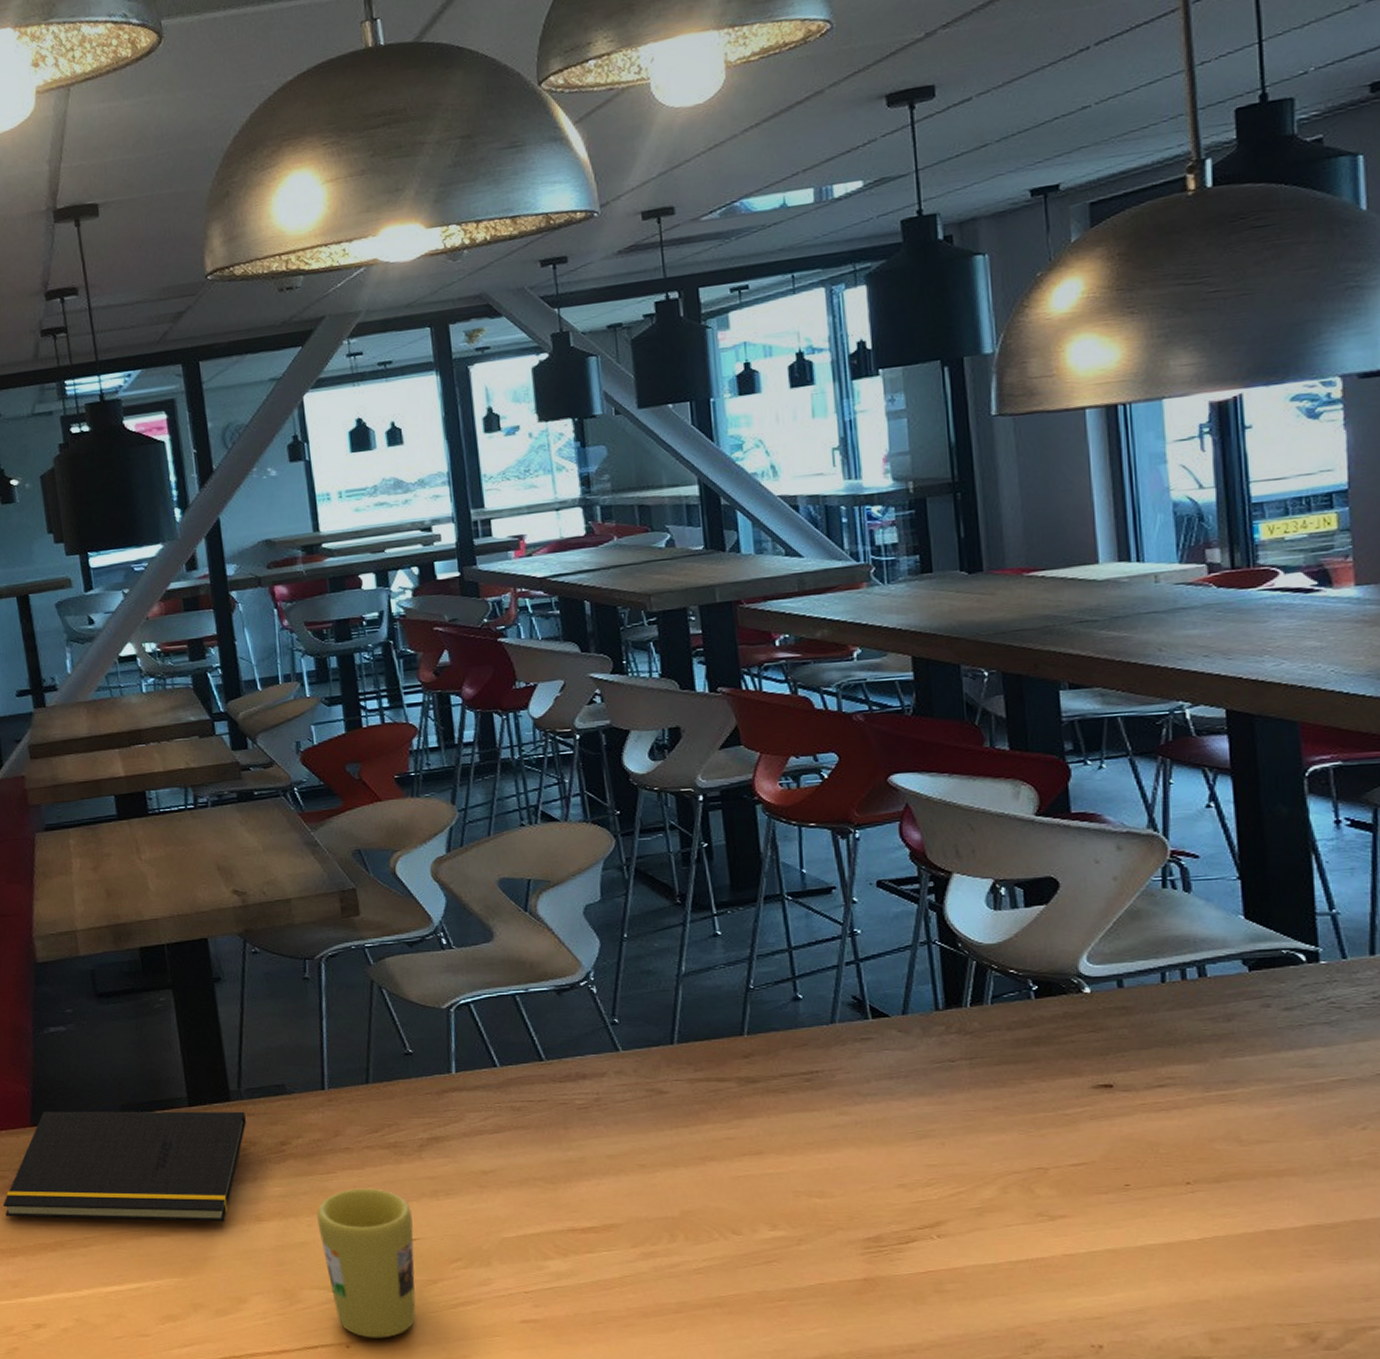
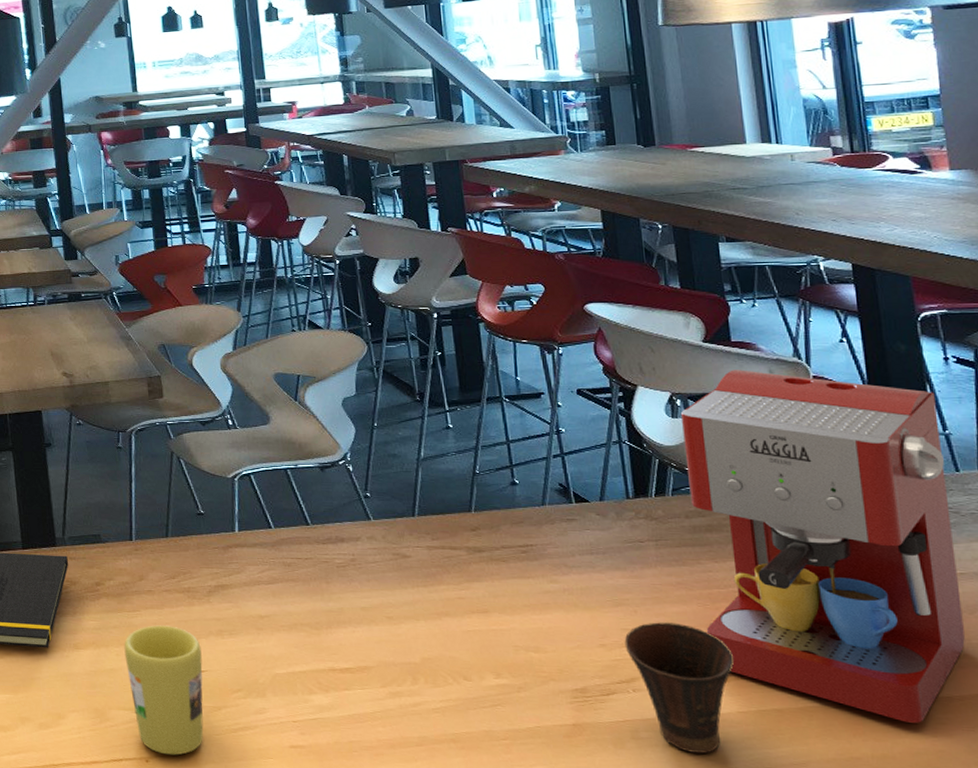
cup: none [928,1155,1062,1305] -> present [624,622,735,754]
coffee maker: none [1004,847,1342,1257] -> present [680,370,965,723]

